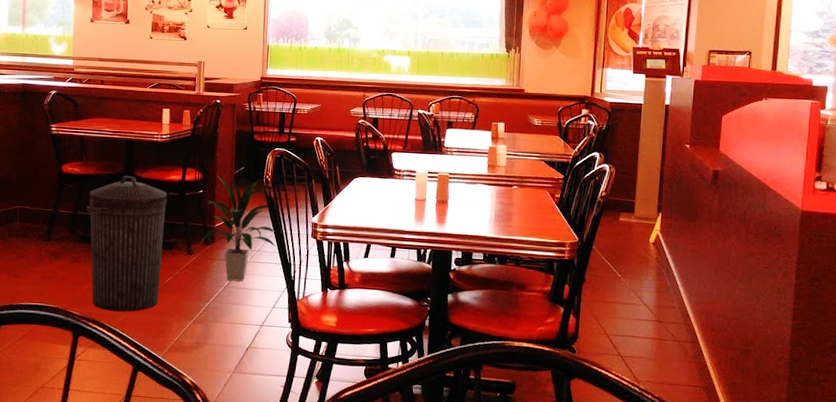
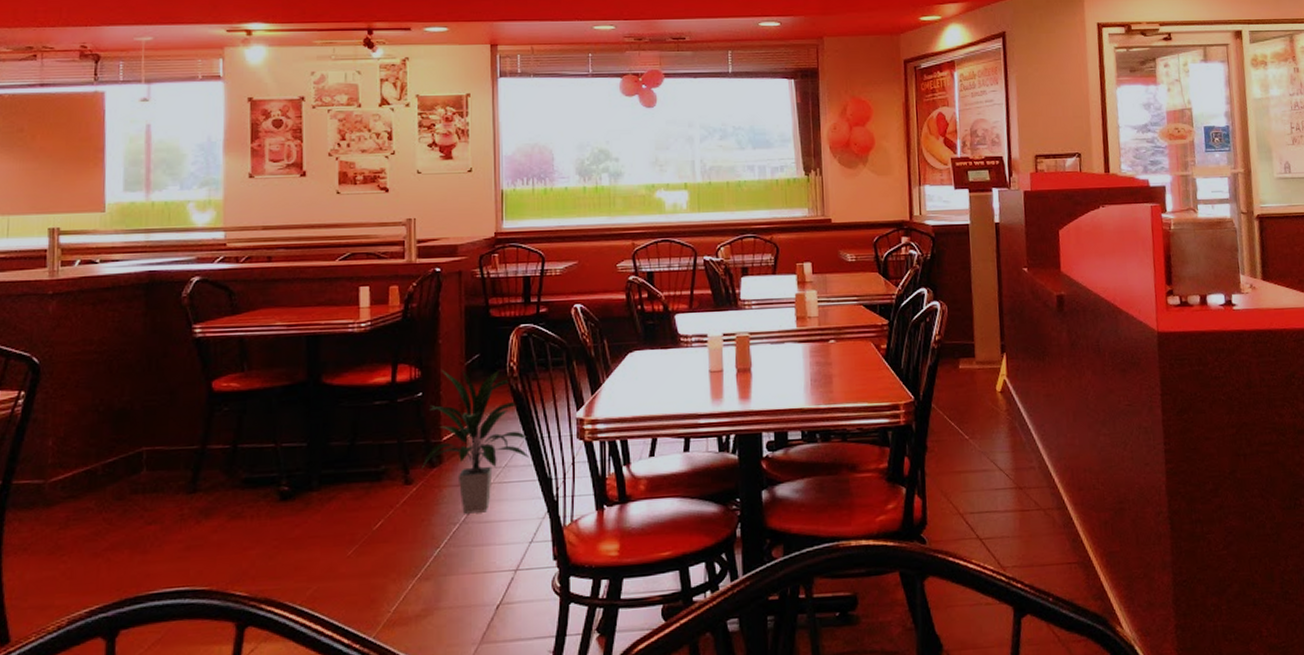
trash can: present [86,176,167,312] -> none [251,385,371,583]

